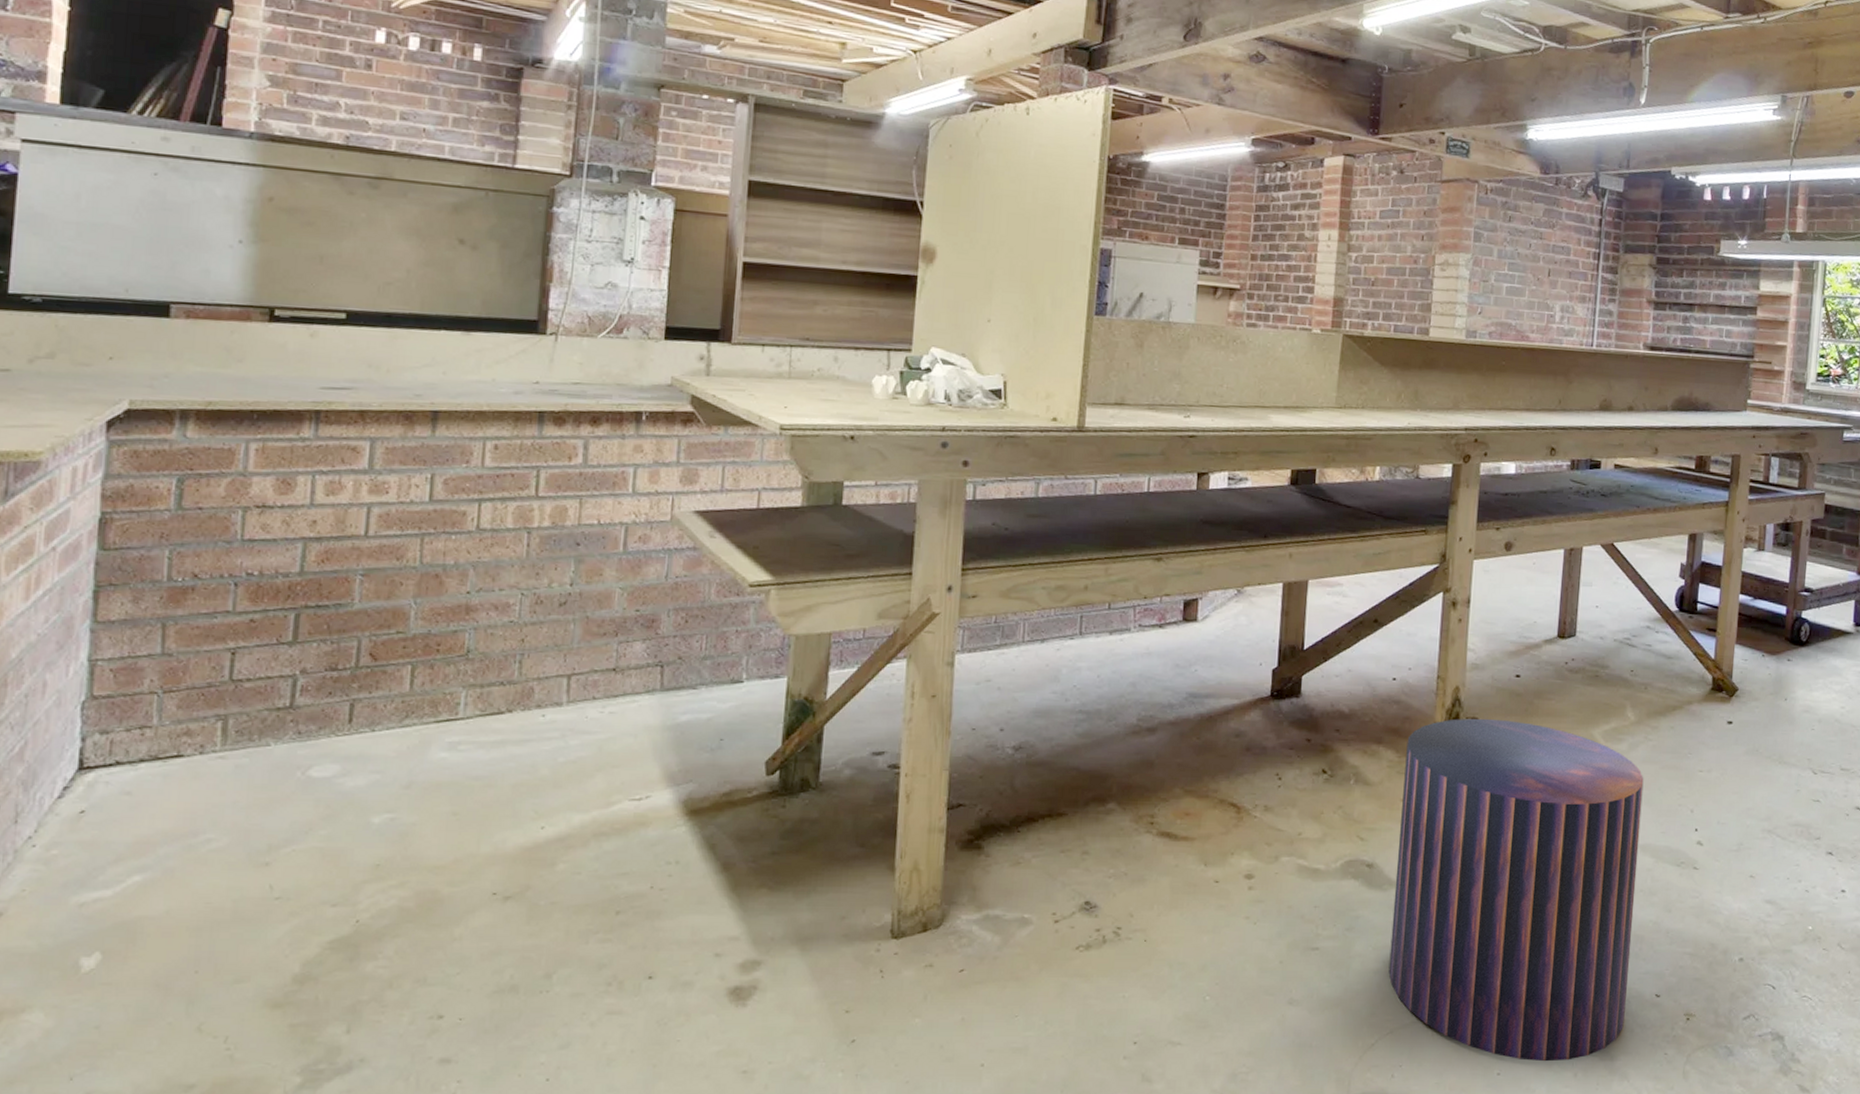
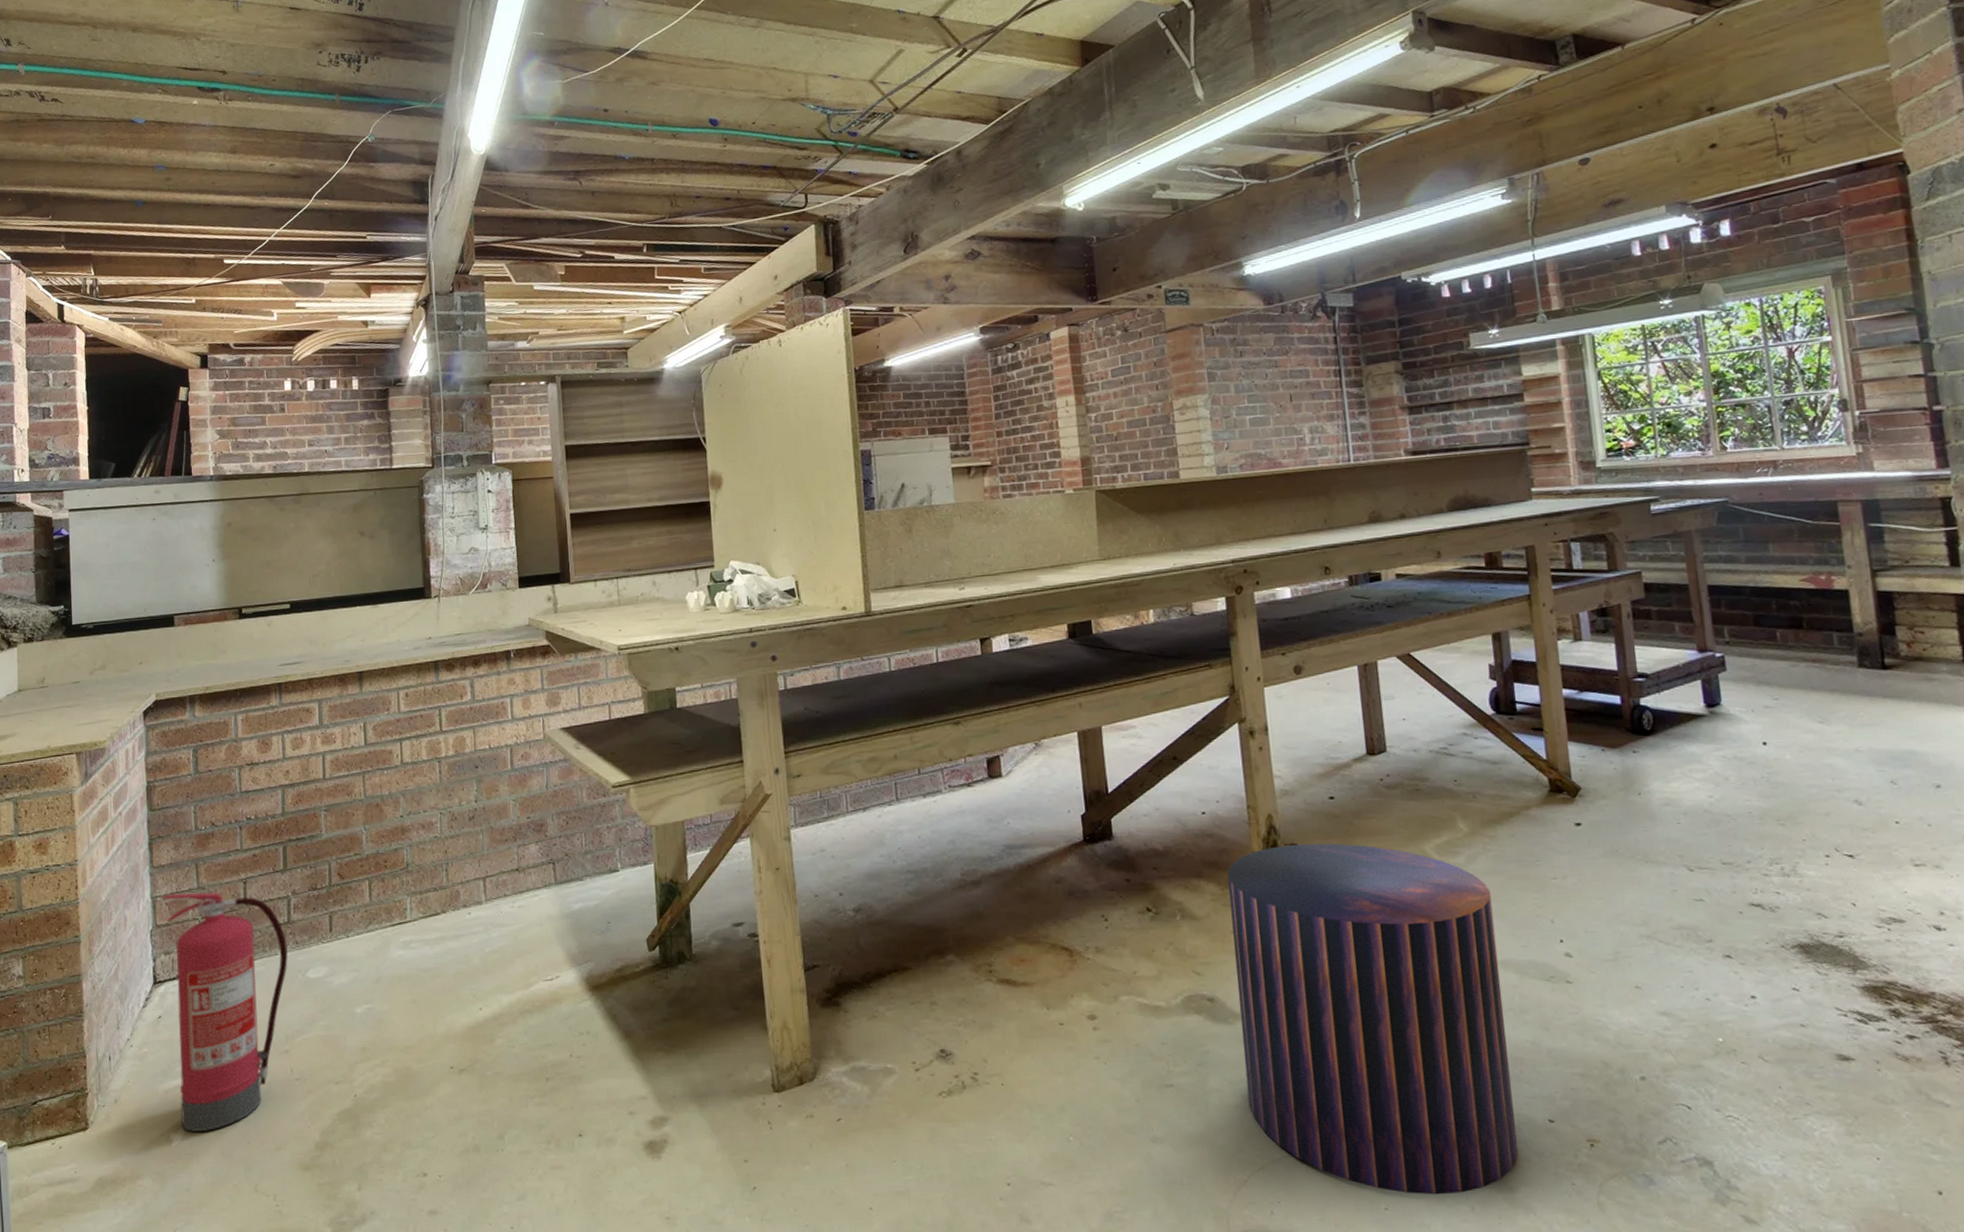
fire extinguisher: none [98,658,286,956] -> present [161,892,289,1132]

